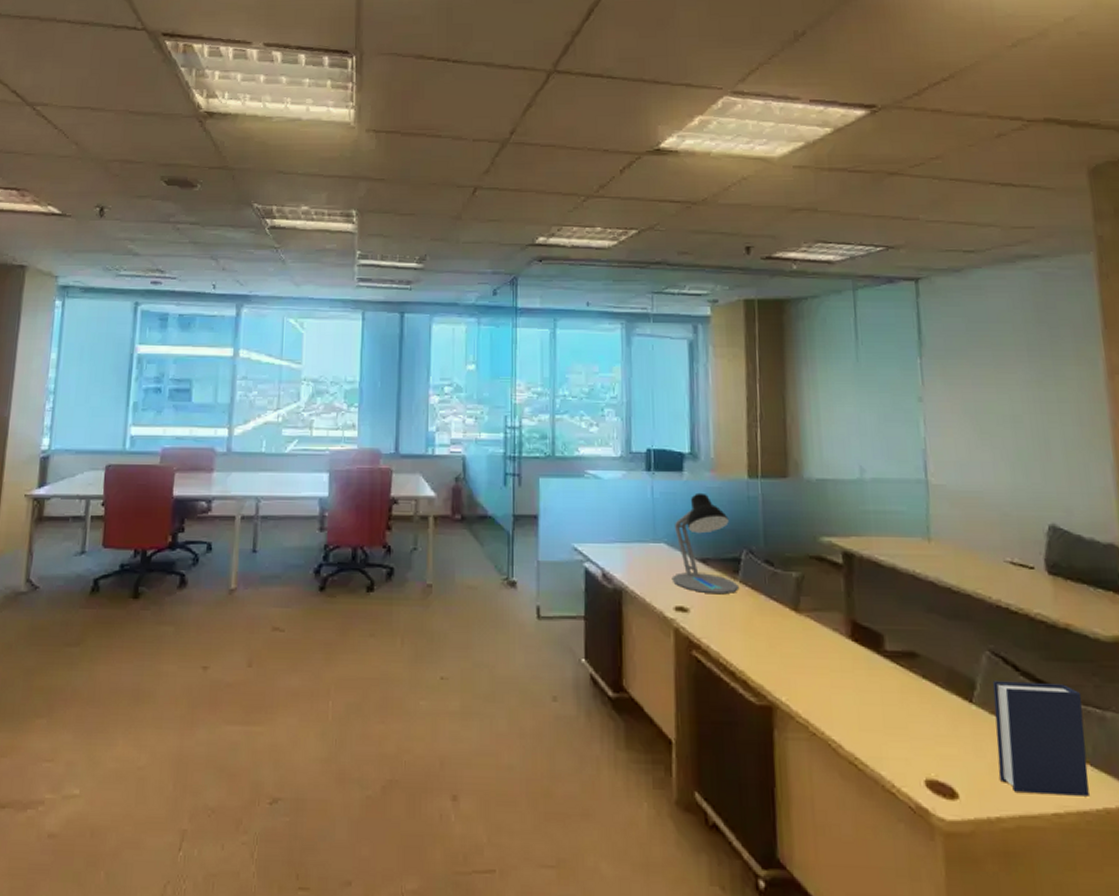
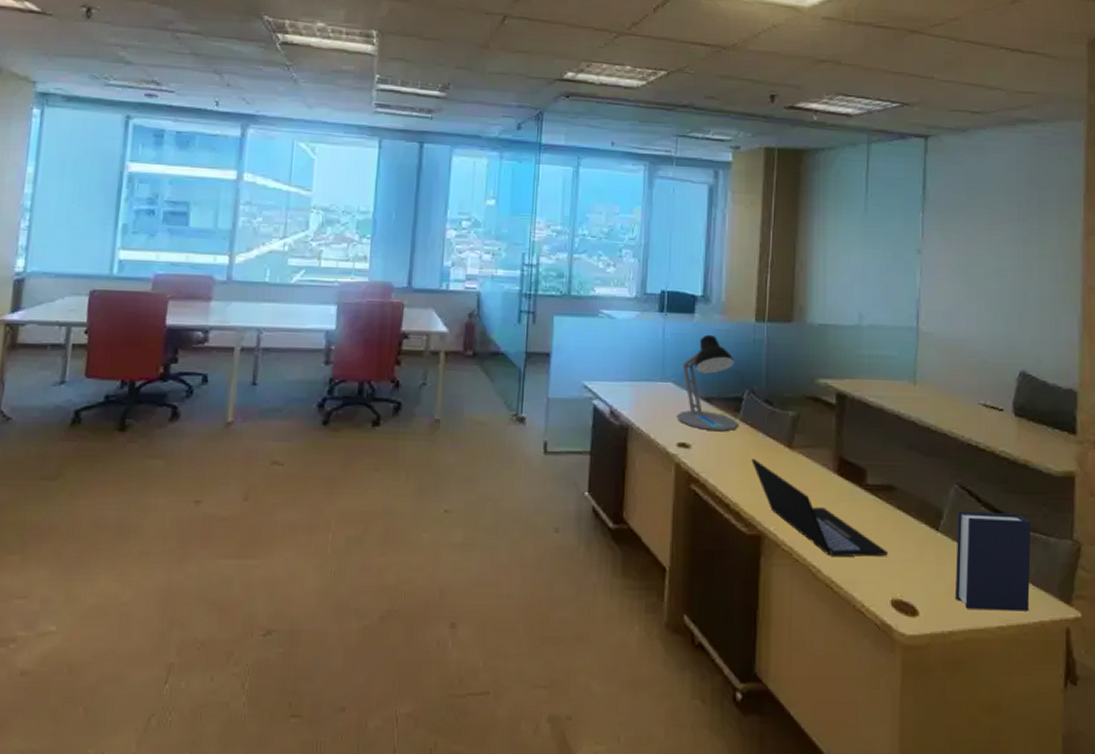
laptop: none [755,623,918,731] -> present [751,459,889,557]

